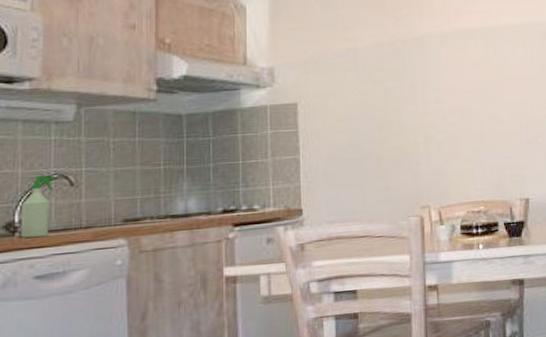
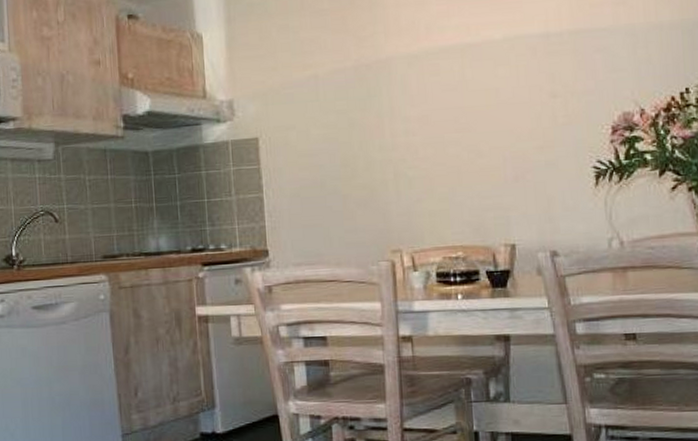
spray bottle: present [20,175,56,238] -> none [16,211,43,271]

